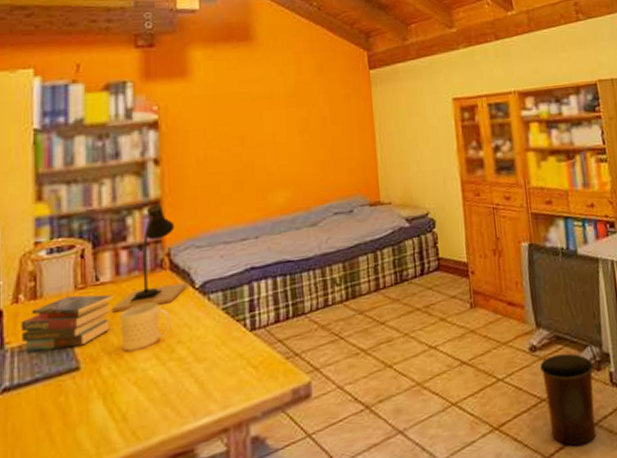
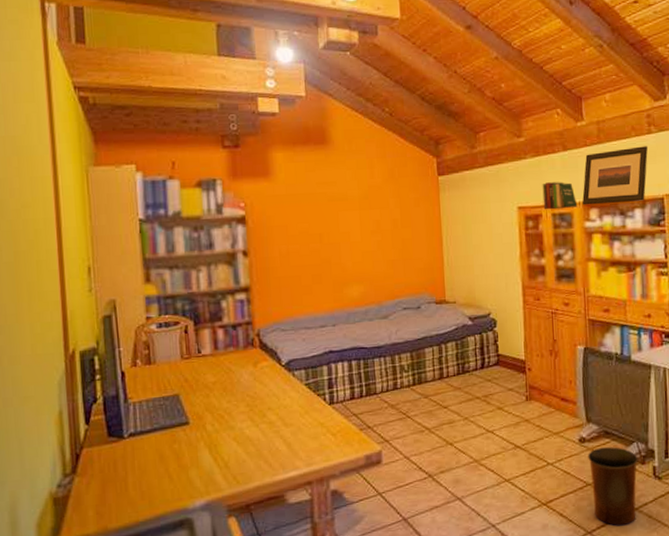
books: present [20,294,113,352] -> none [139,363,213,407]
desk lamp: present [110,203,188,313] -> none [211,290,276,381]
mug: present [120,302,171,352] -> none [219,374,262,413]
books: none [476,71,513,101] -> present [542,182,578,210]
picture frame: none [517,33,579,94] -> present [582,146,649,206]

